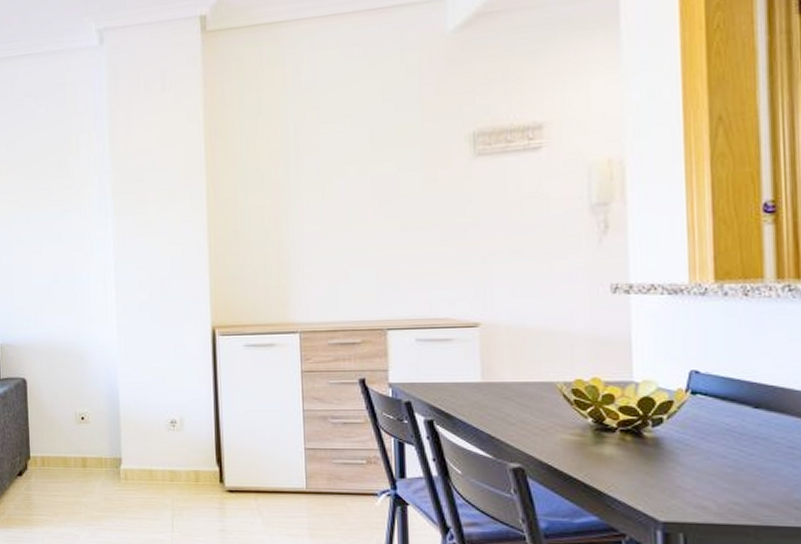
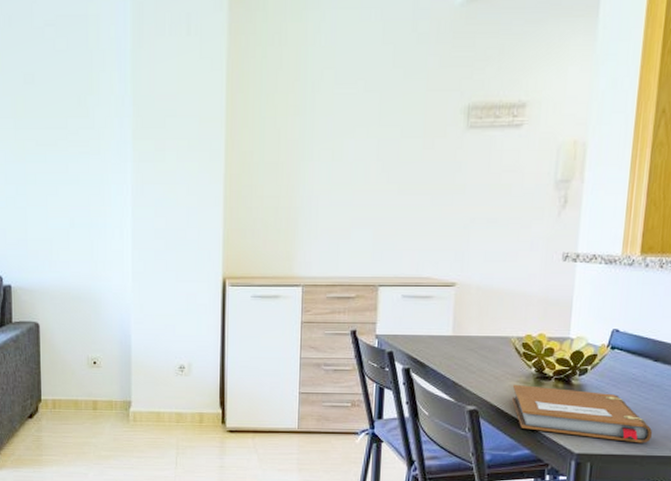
notebook: none [565,437,765,510] -> present [511,384,652,444]

